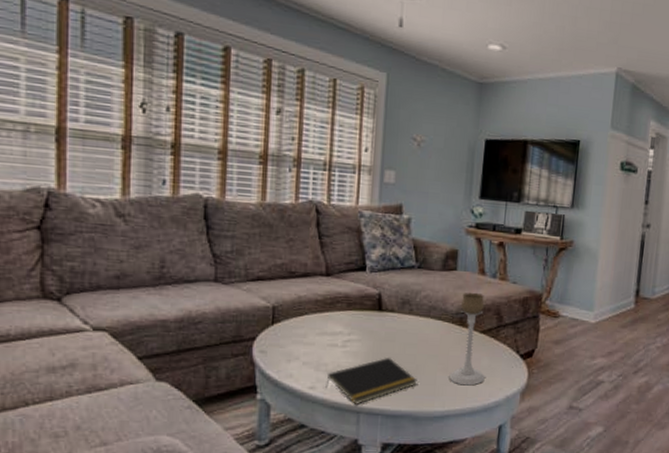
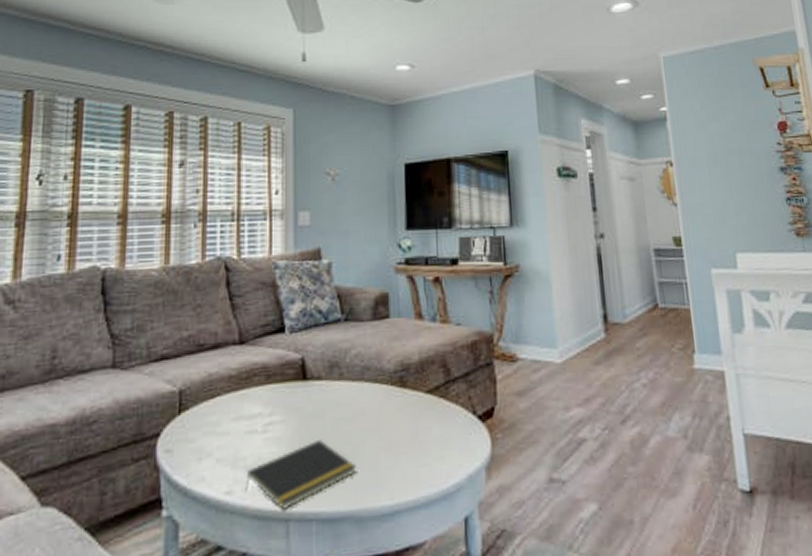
candle holder: present [449,292,485,386] -> none [394,342,439,467]

